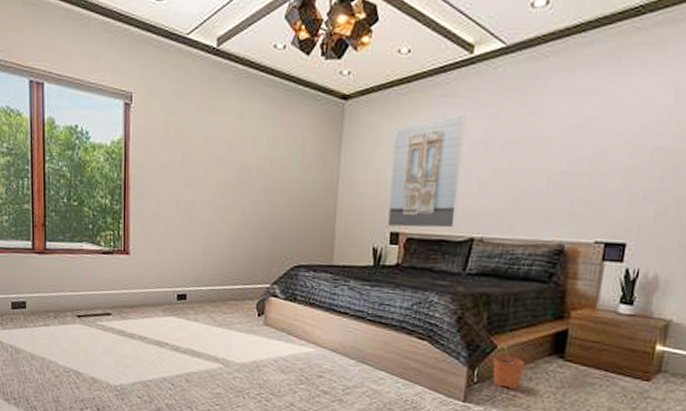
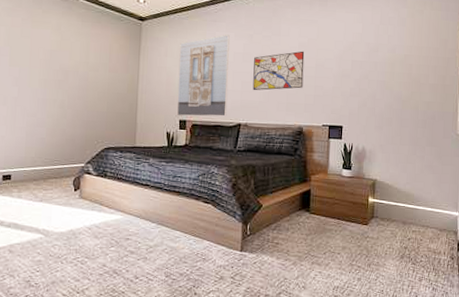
plant pot: present [492,346,525,390] -> none [260,205,283,239]
wall art: none [494,135,577,194] -> present [253,51,305,91]

